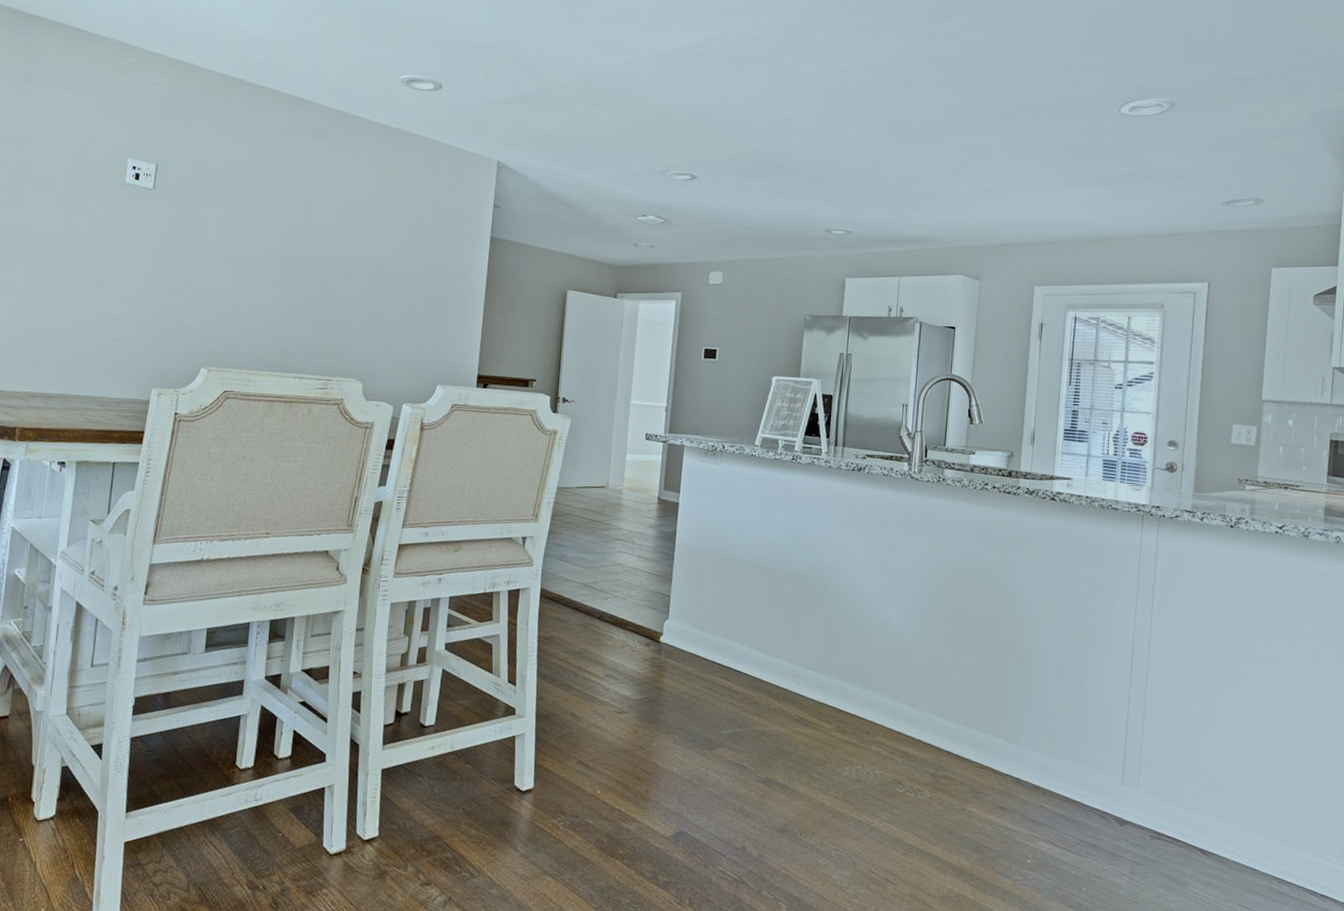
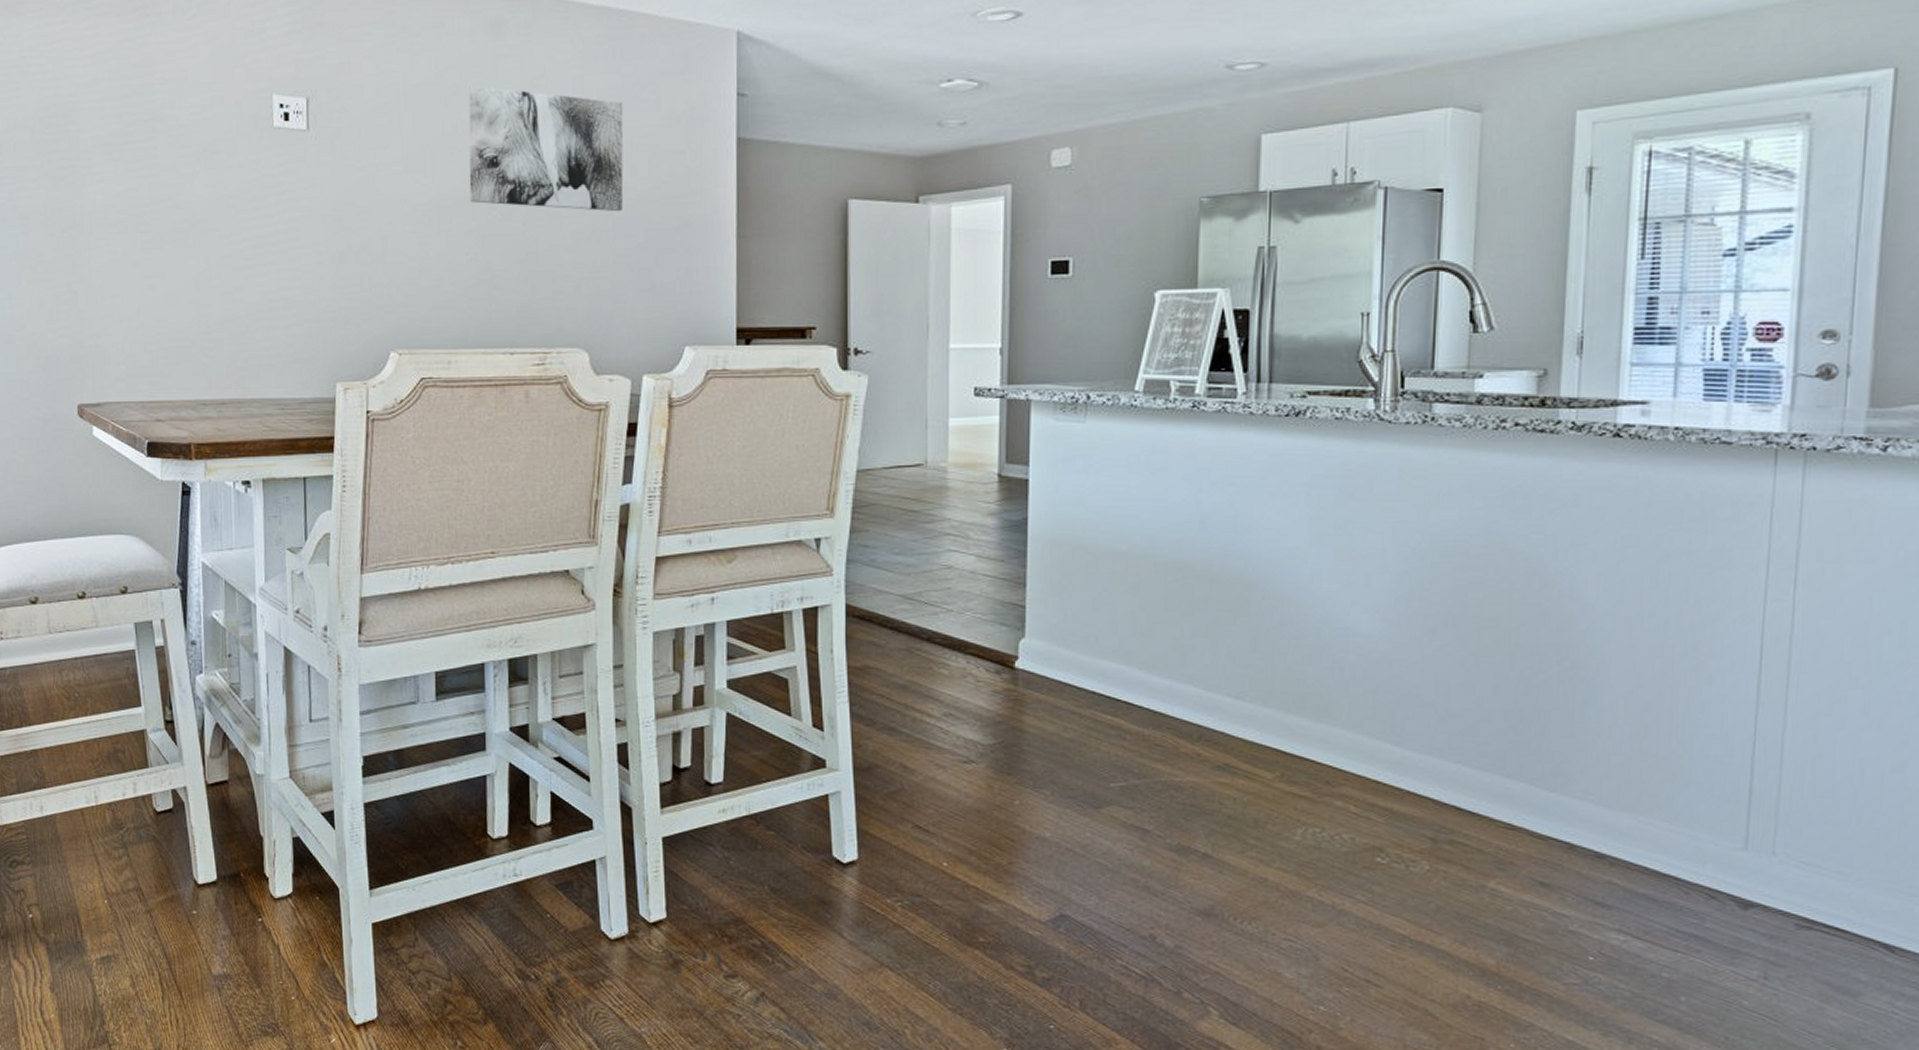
wall art: none [281,172,408,280] -> present [468,84,624,212]

